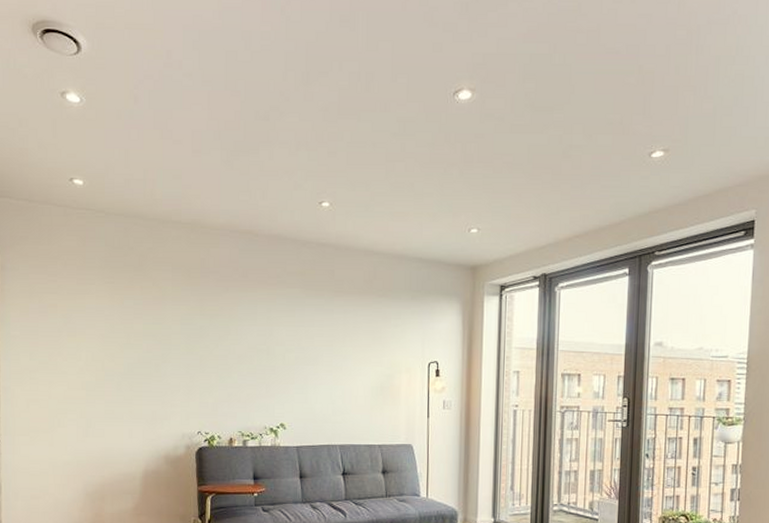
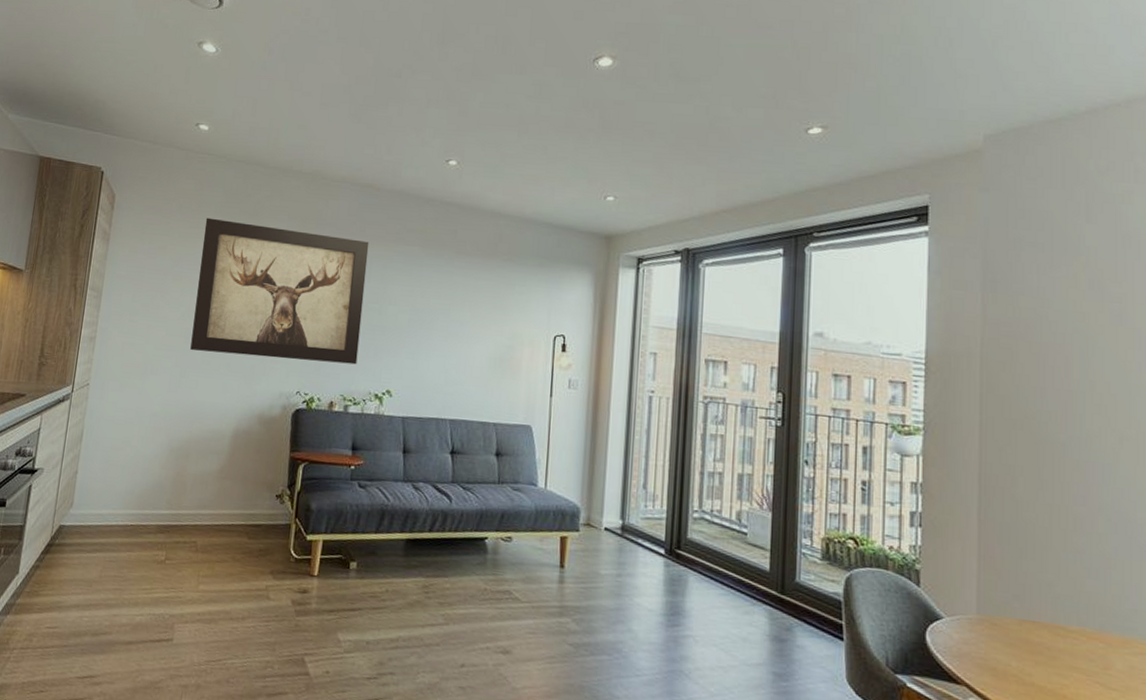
wall art: none [92,273,253,403] -> present [190,217,369,365]

